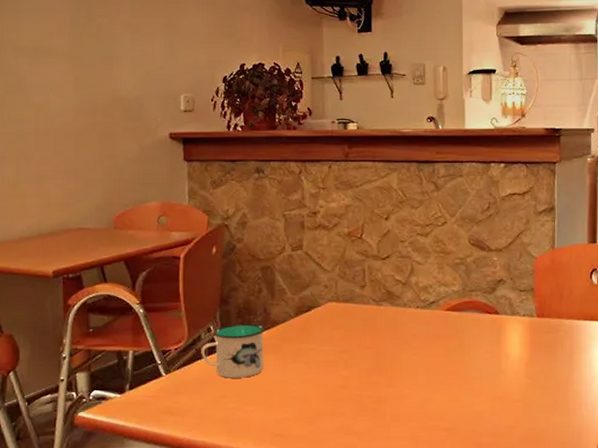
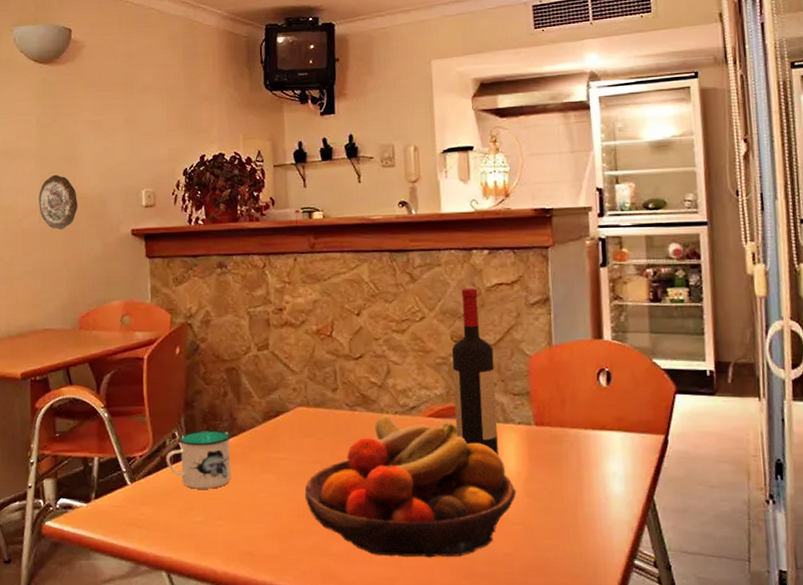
decorative plate: none [72,75,113,130] -> present [39,174,78,230]
fruit bowl: none [332,308,519,433] -> present [304,414,517,558]
wine bottle: none [468,196,505,343] -> present [451,287,498,455]

